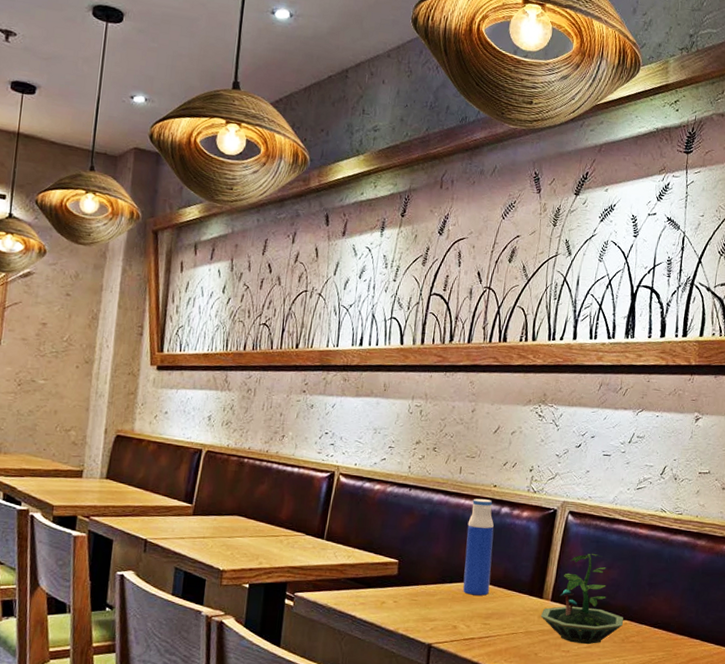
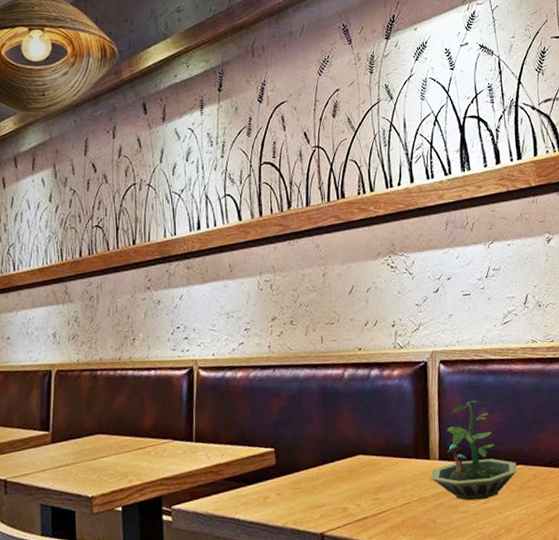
water bottle: present [463,499,494,596] -> none [339,365,374,471]

